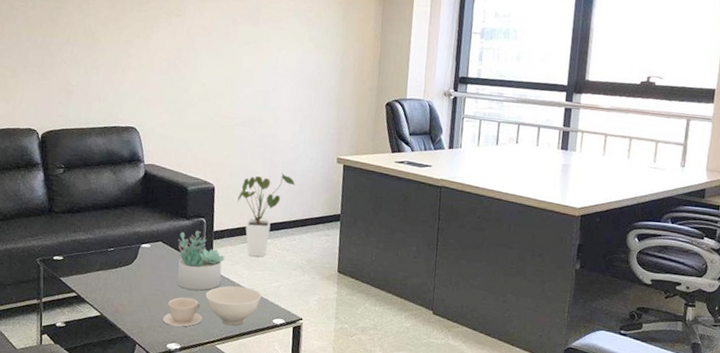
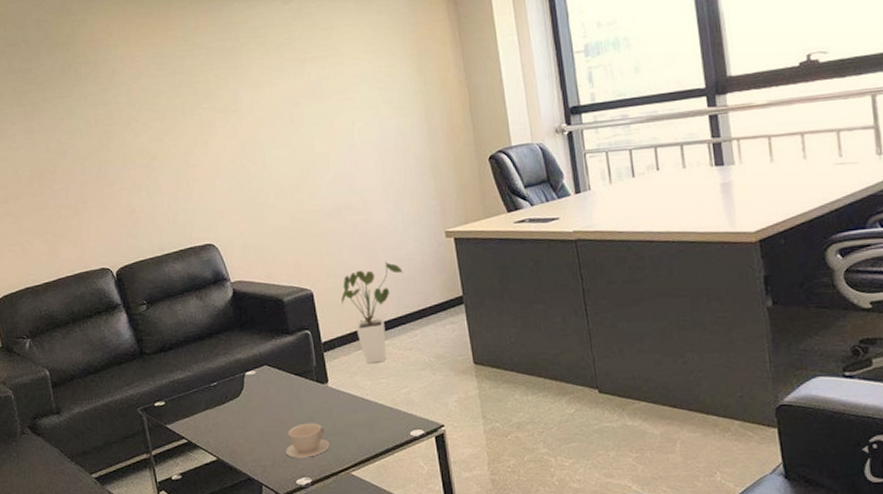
succulent plant: present [177,231,225,291] -> none [284,346,342,414]
bowl: present [205,286,262,326] -> none [327,399,392,447]

